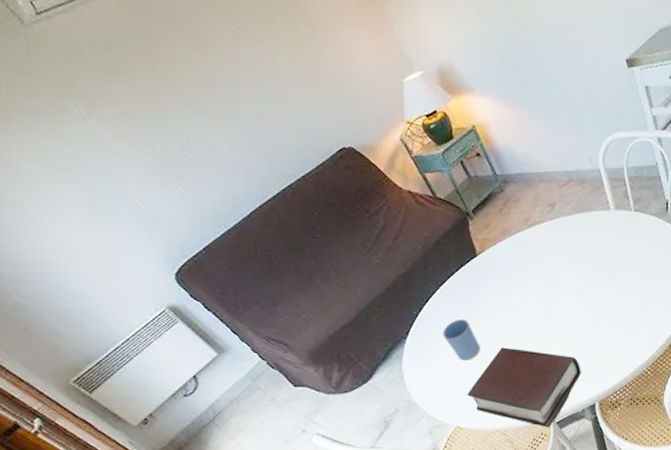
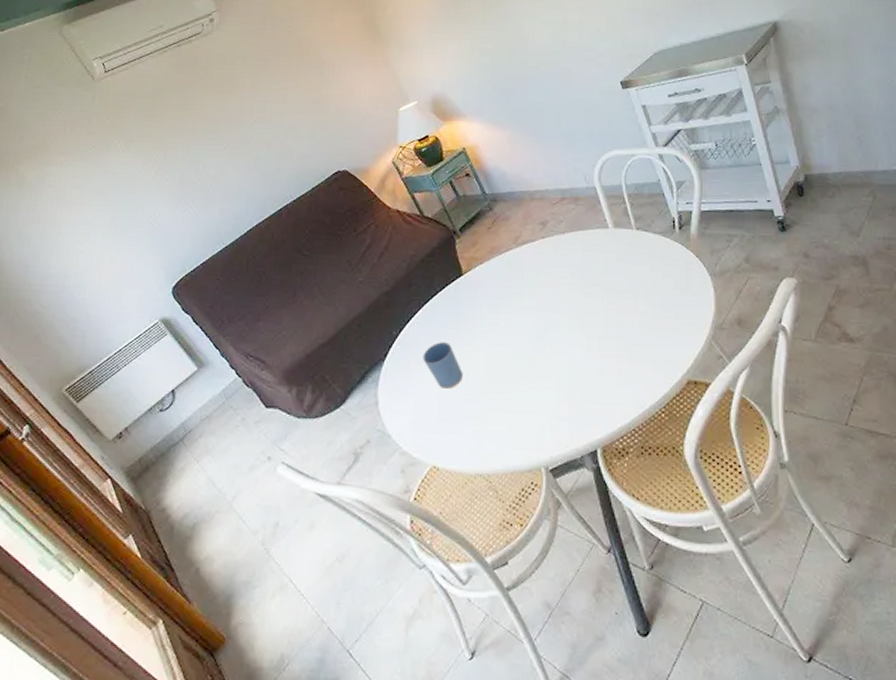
bible: present [467,347,581,428] -> none [446,375,579,476]

